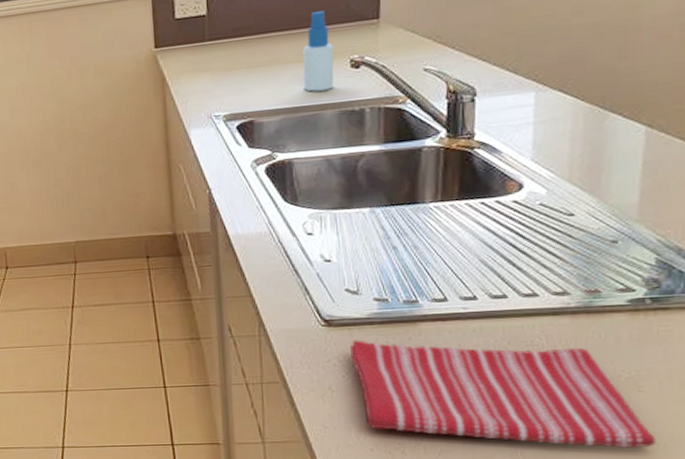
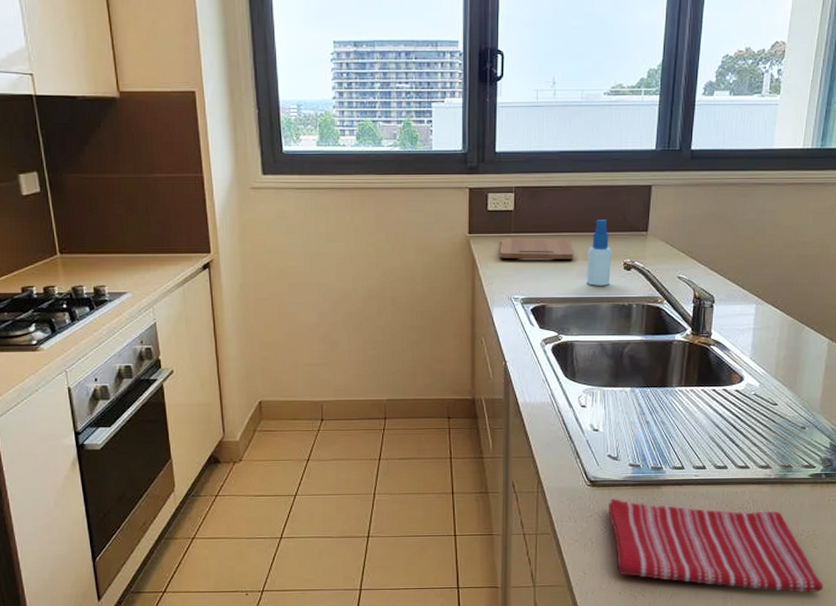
cutting board: none [193,39,285,72] -> present [499,238,574,260]

